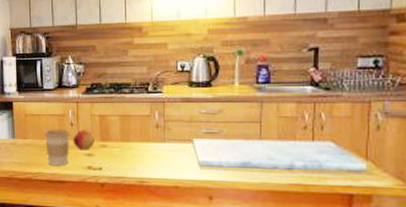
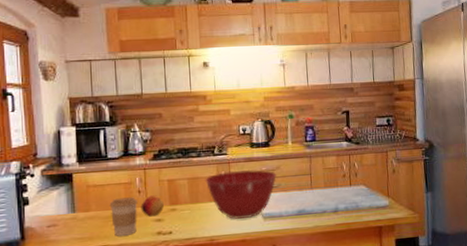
mixing bowl: none [137,111,218,164] -> present [205,169,276,219]

